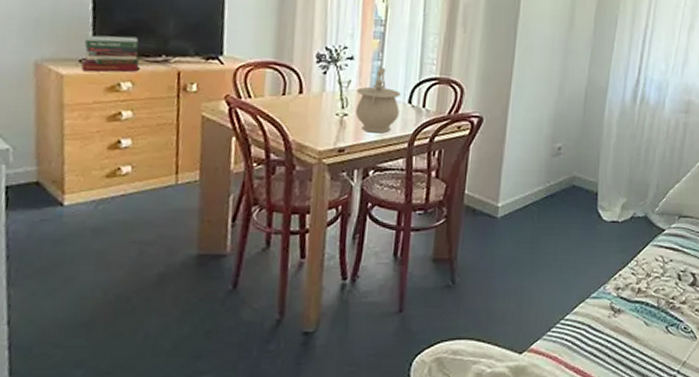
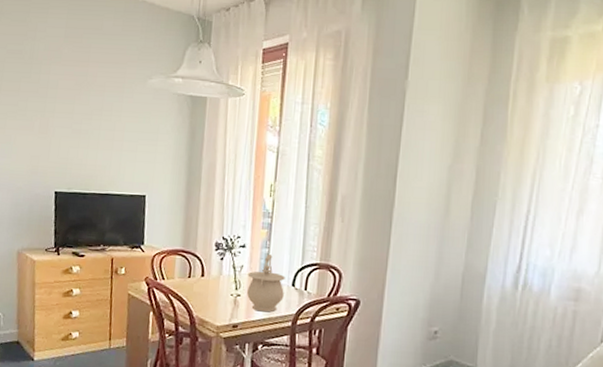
books: present [82,35,140,72] -> none [47,230,85,259]

